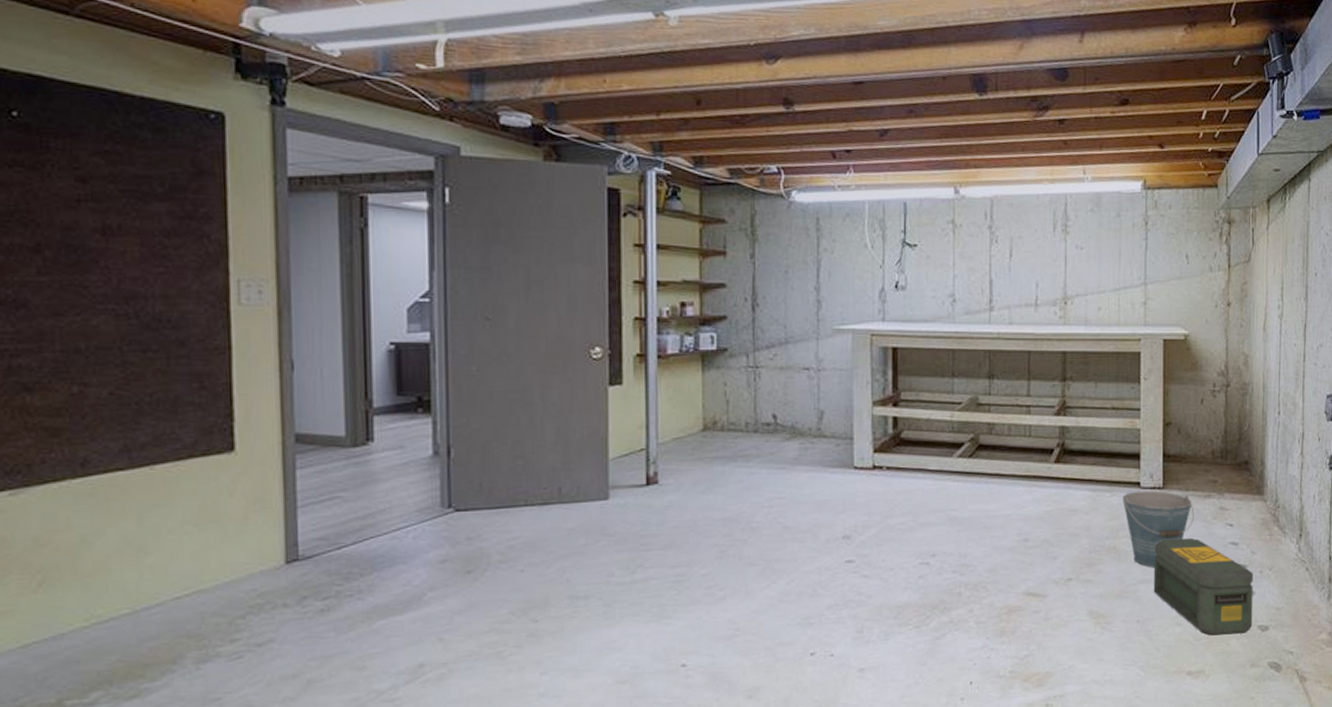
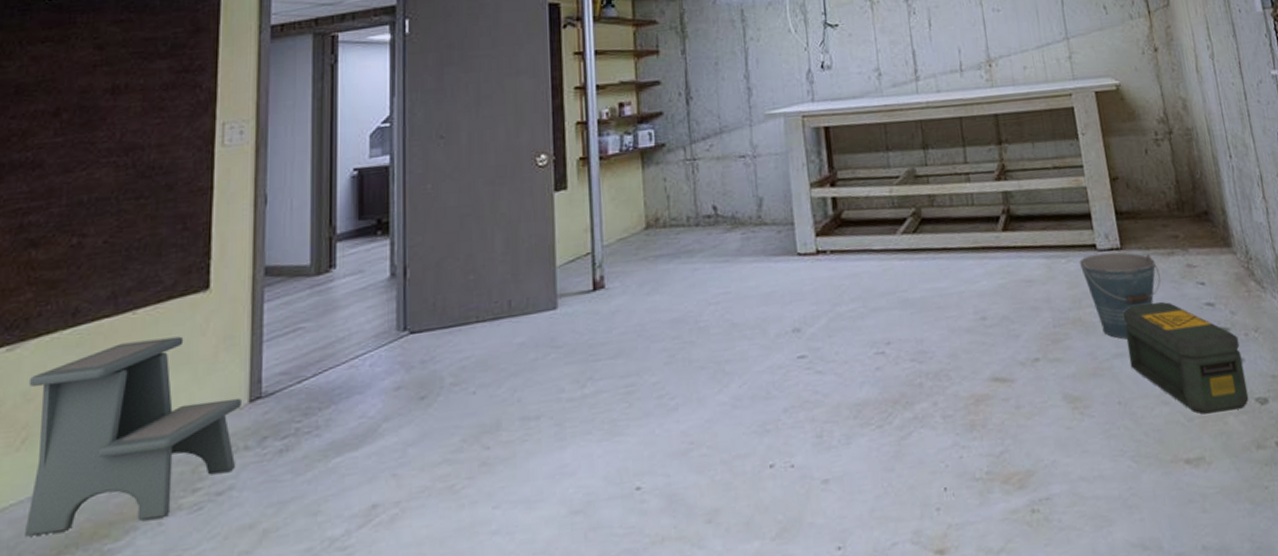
step stool: none [38,495,277,672] -> present [24,336,241,537]

